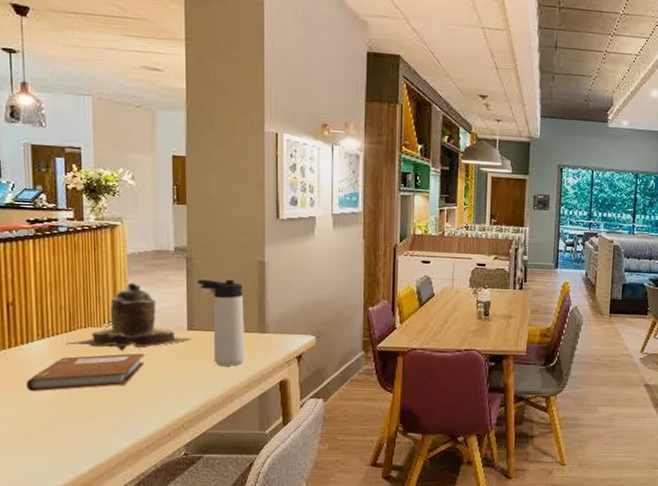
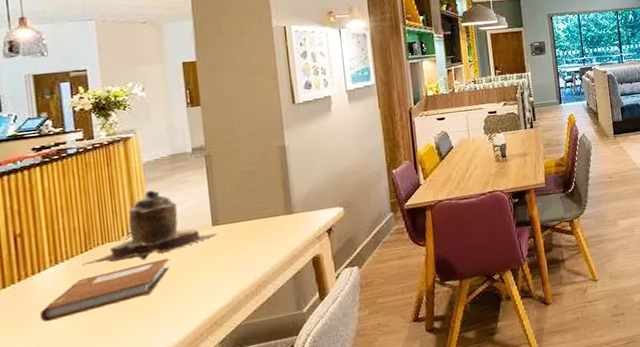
thermos bottle: present [197,279,246,366] -> none [218,168,275,255]

